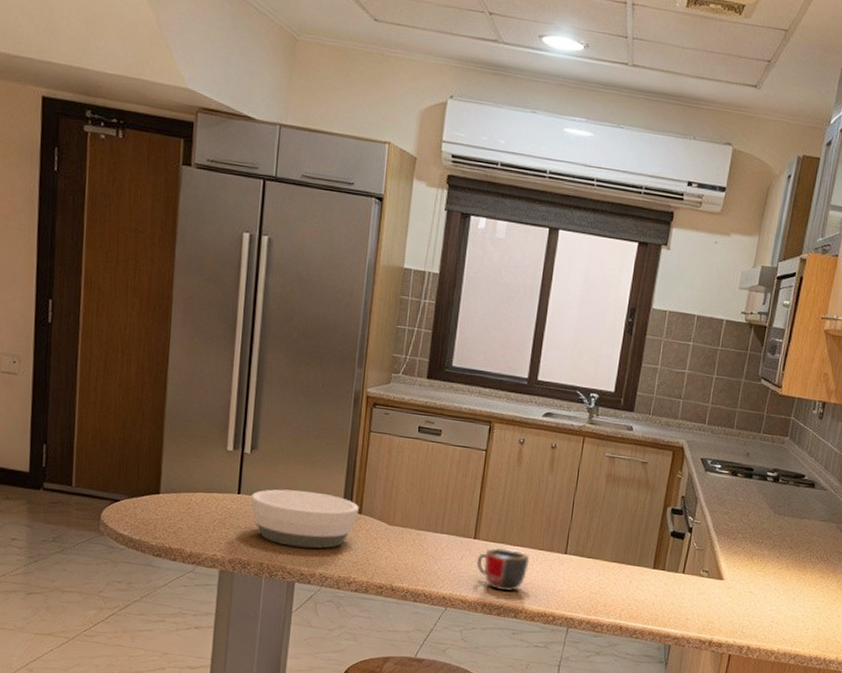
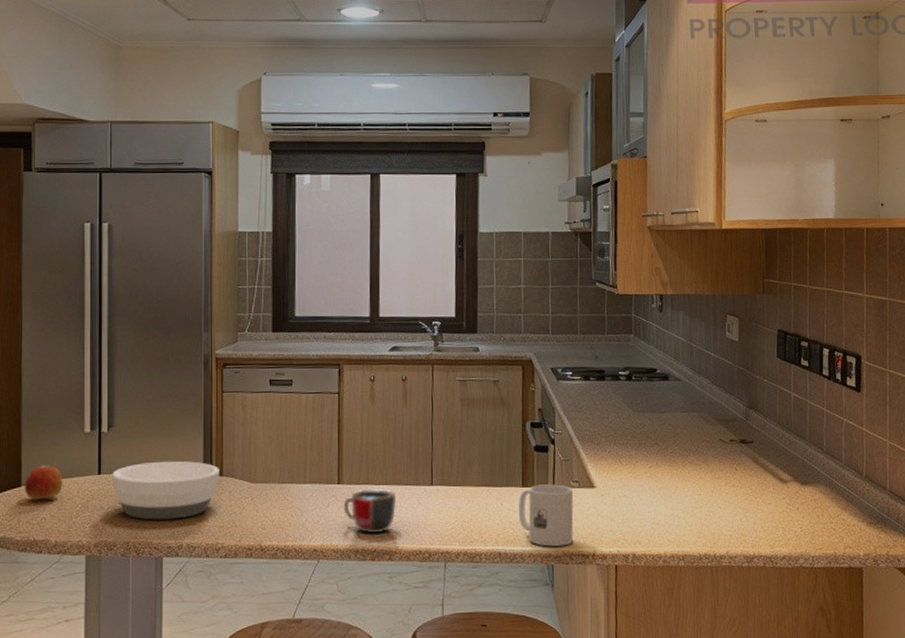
apple: none [163,476,202,511] -> present [25,465,63,501]
mug: none [645,568,701,630] -> present [518,484,574,547]

